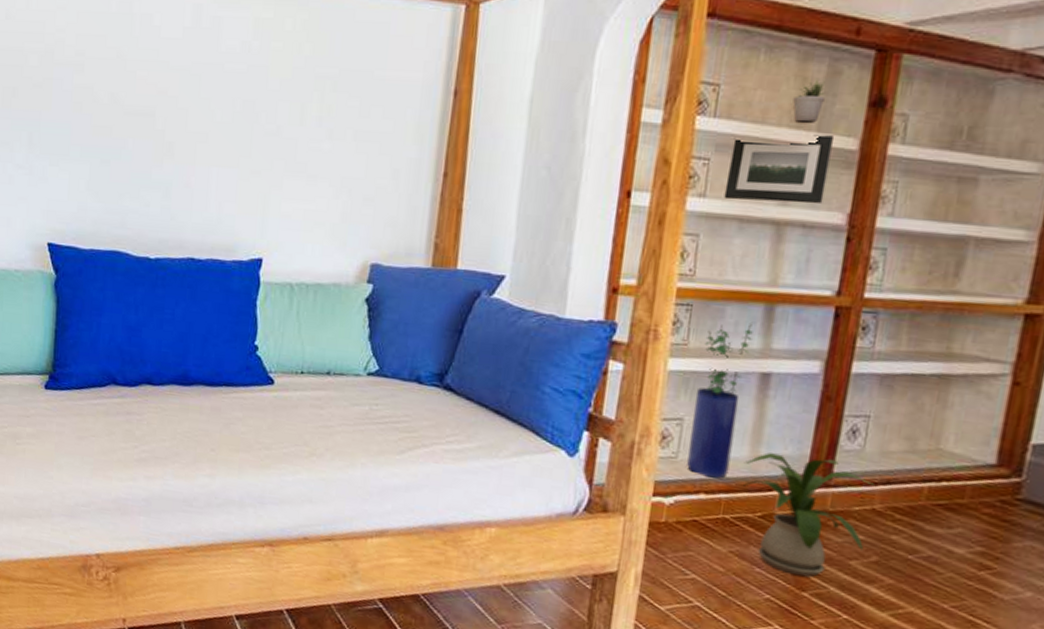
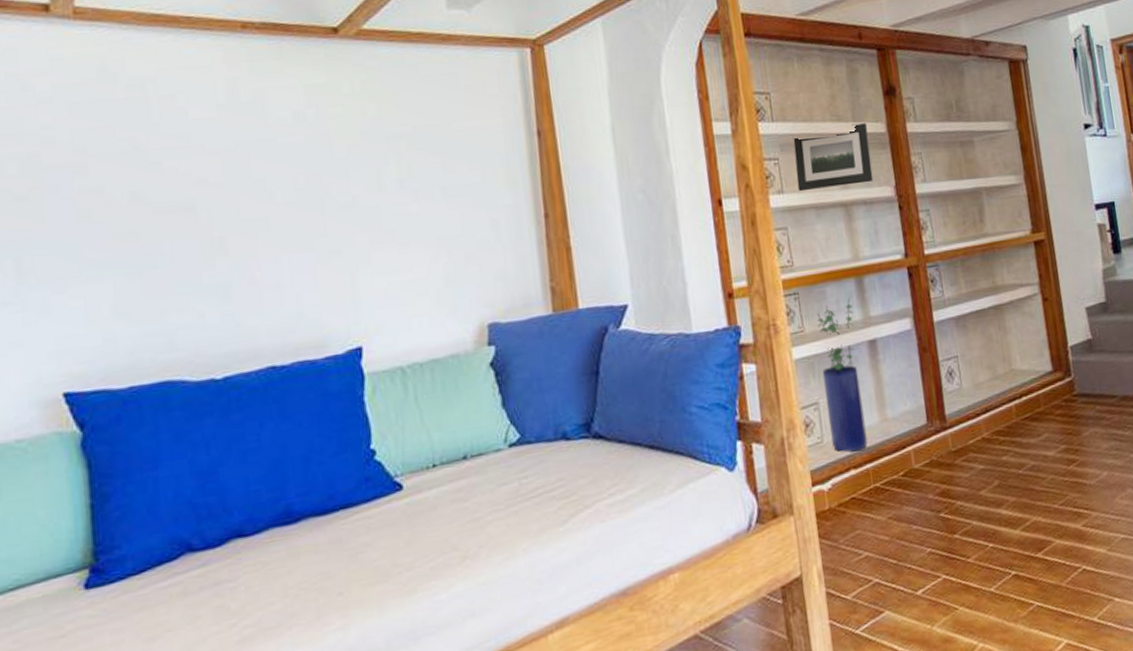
house plant: present [742,453,877,577] -> none [877,403,986,522]
potted plant: present [792,81,825,124] -> none [828,80,852,117]

